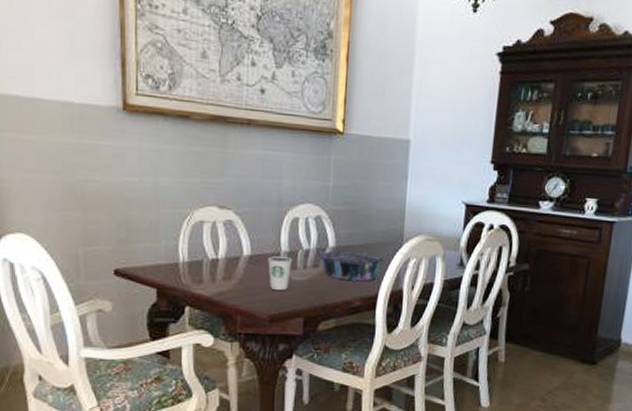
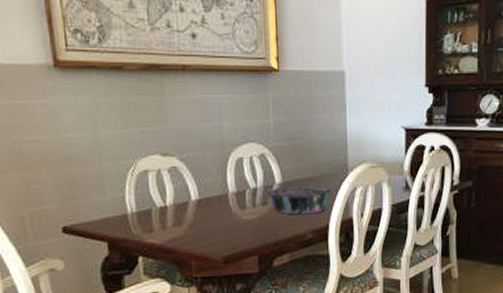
dixie cup: present [268,256,293,290] -> none [216,198,241,231]

